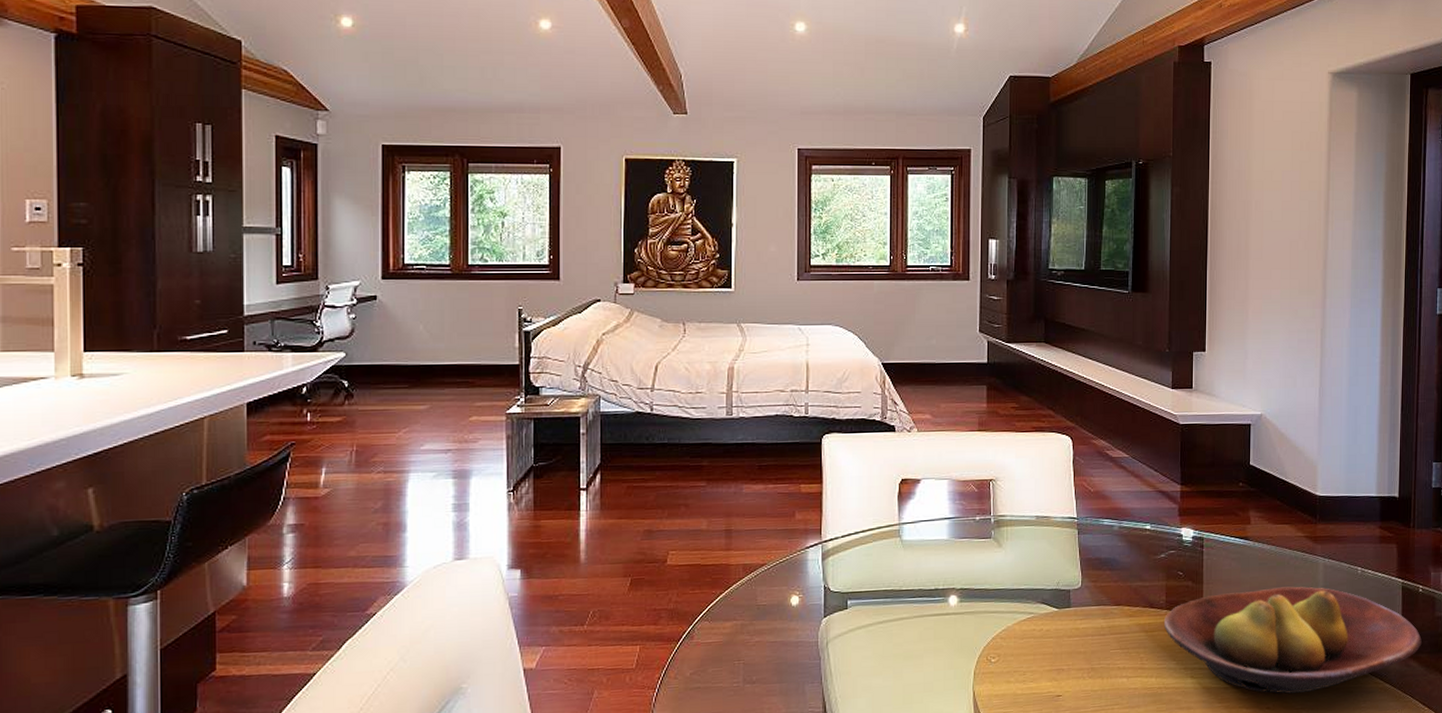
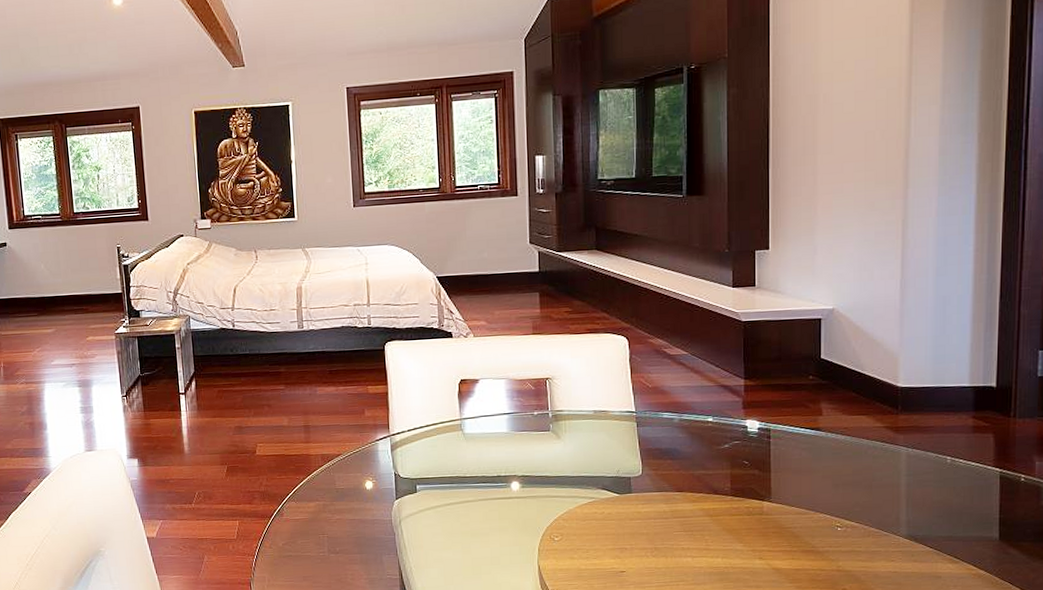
fruit bowl: present [1163,586,1422,694] -> none [729,475,1024,577]

